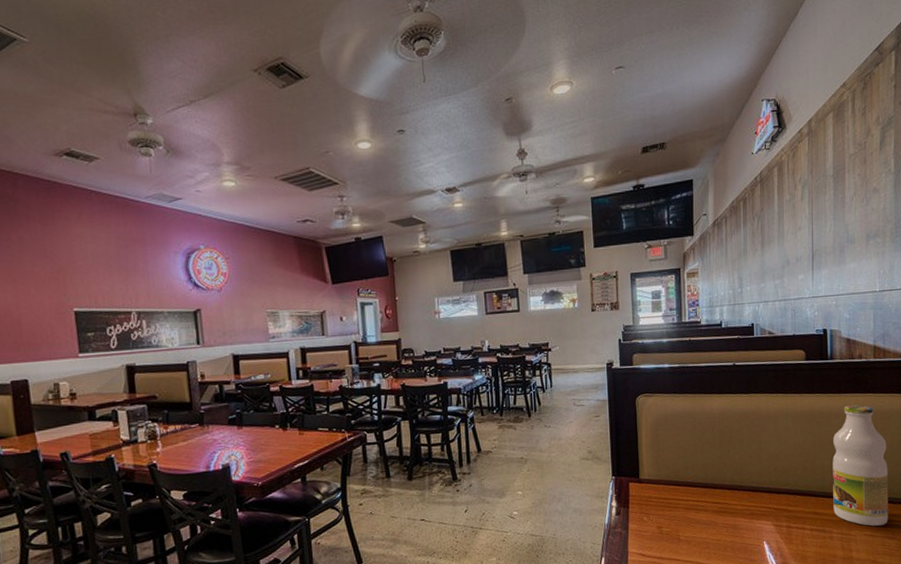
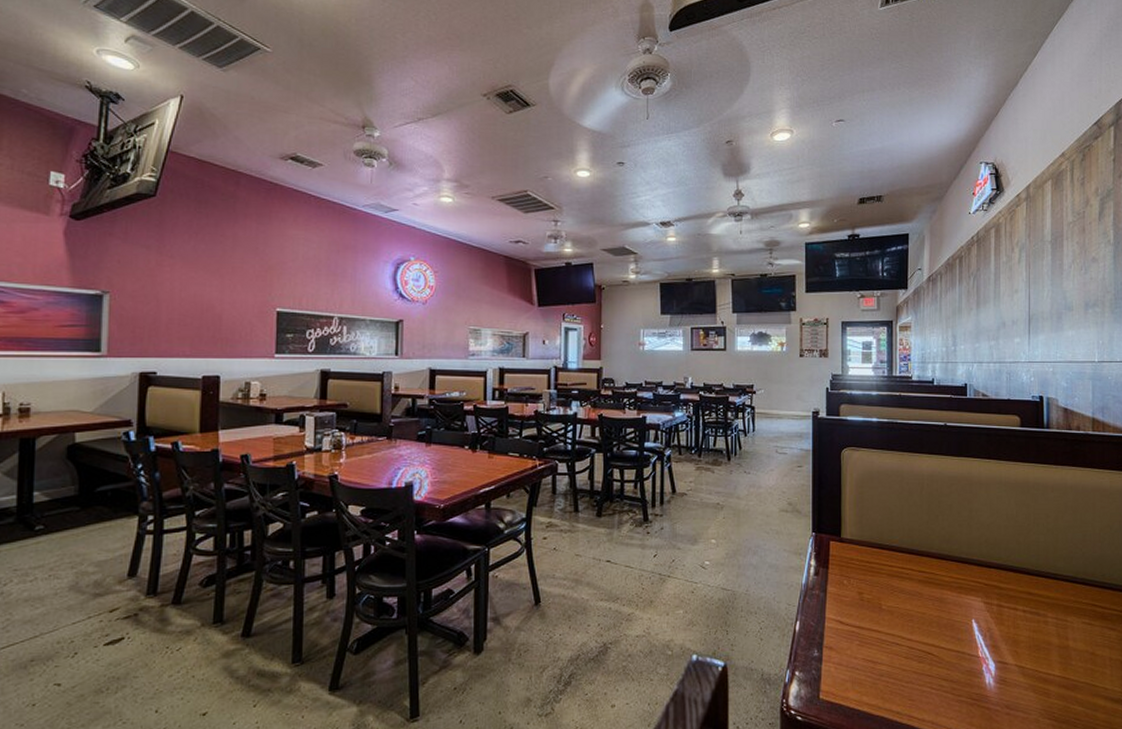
bottle: present [832,404,888,527] -> none [1048,478,1108,614]

